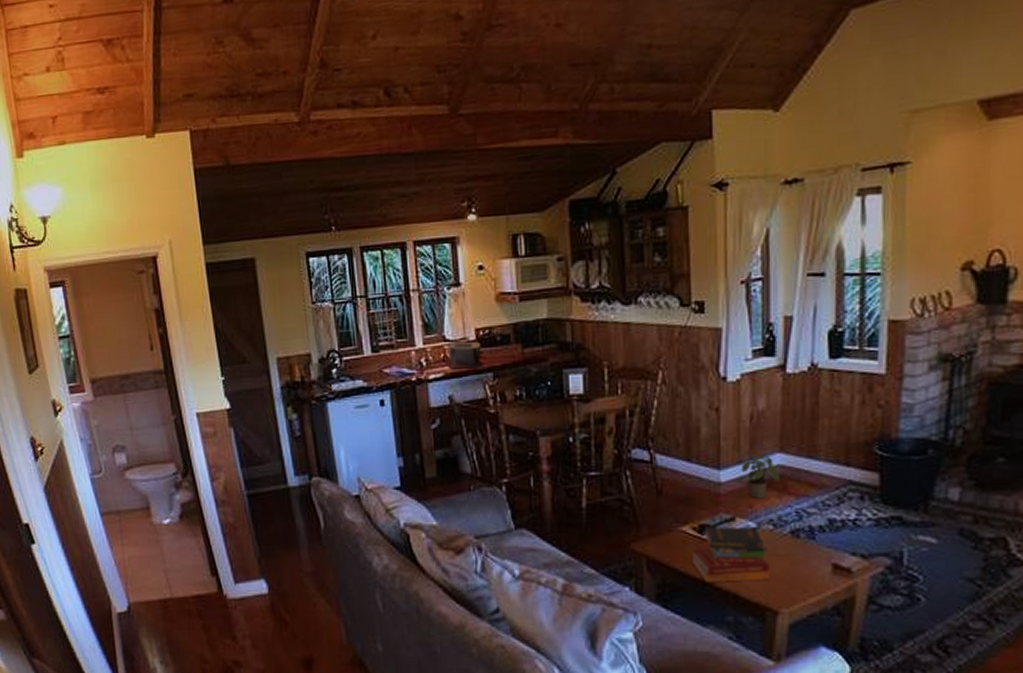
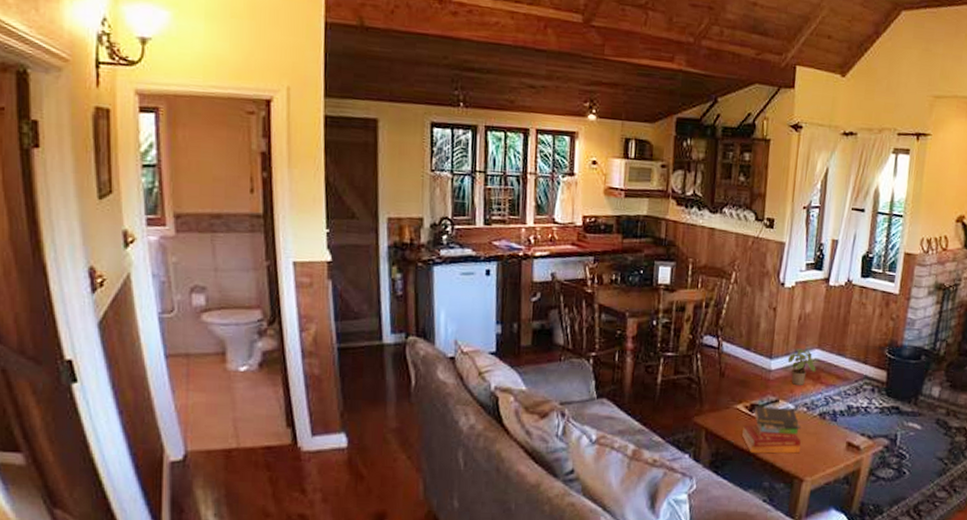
toaster: present [448,341,483,370] -> none [554,225,587,253]

